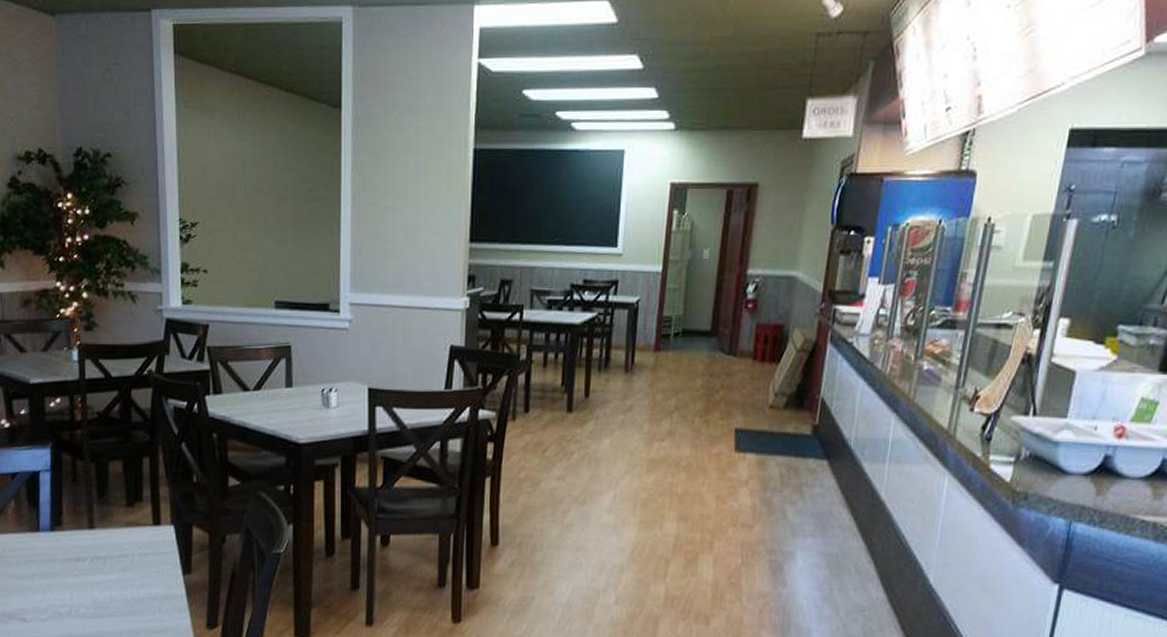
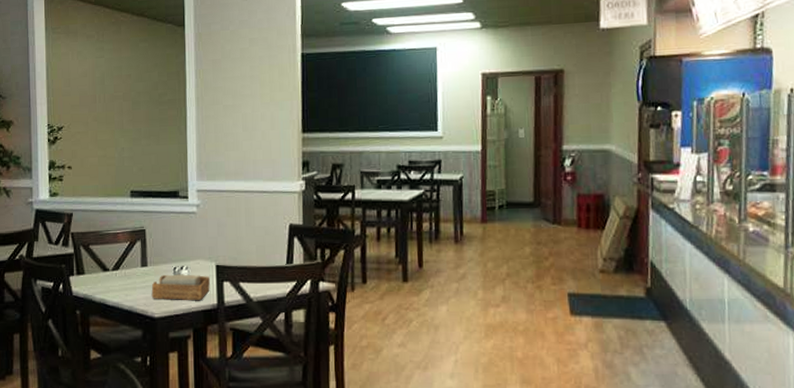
napkin holder: none [296,396,362,427] -> present [151,274,211,301]

